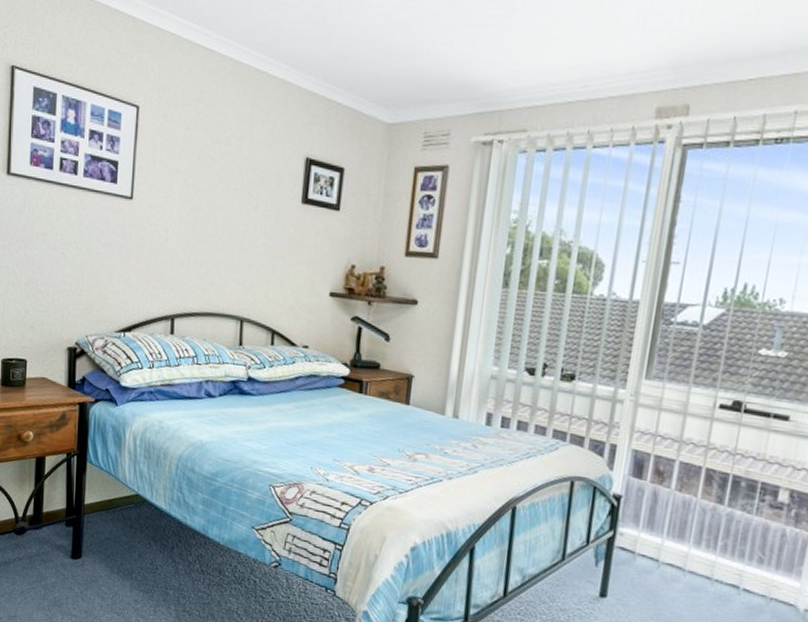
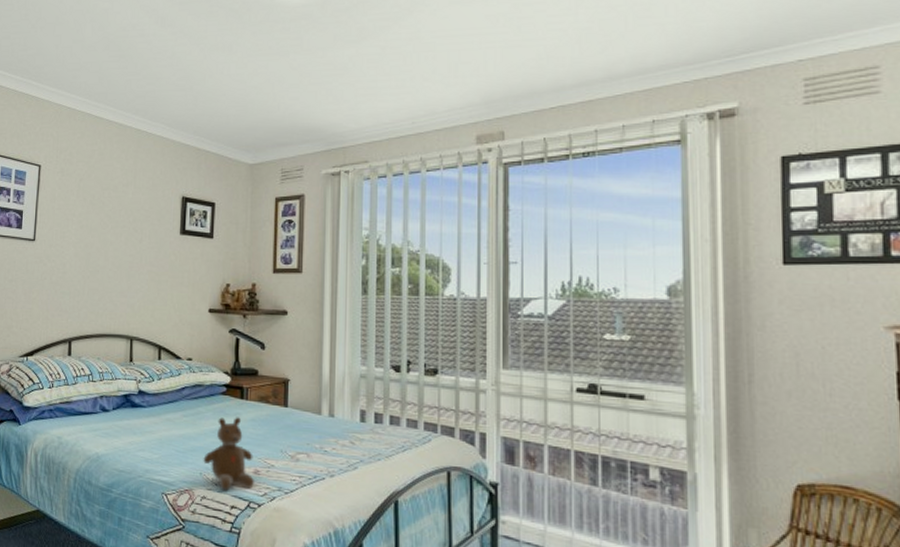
stuffed bear: none [315,411,369,487] -> present [203,417,254,491]

